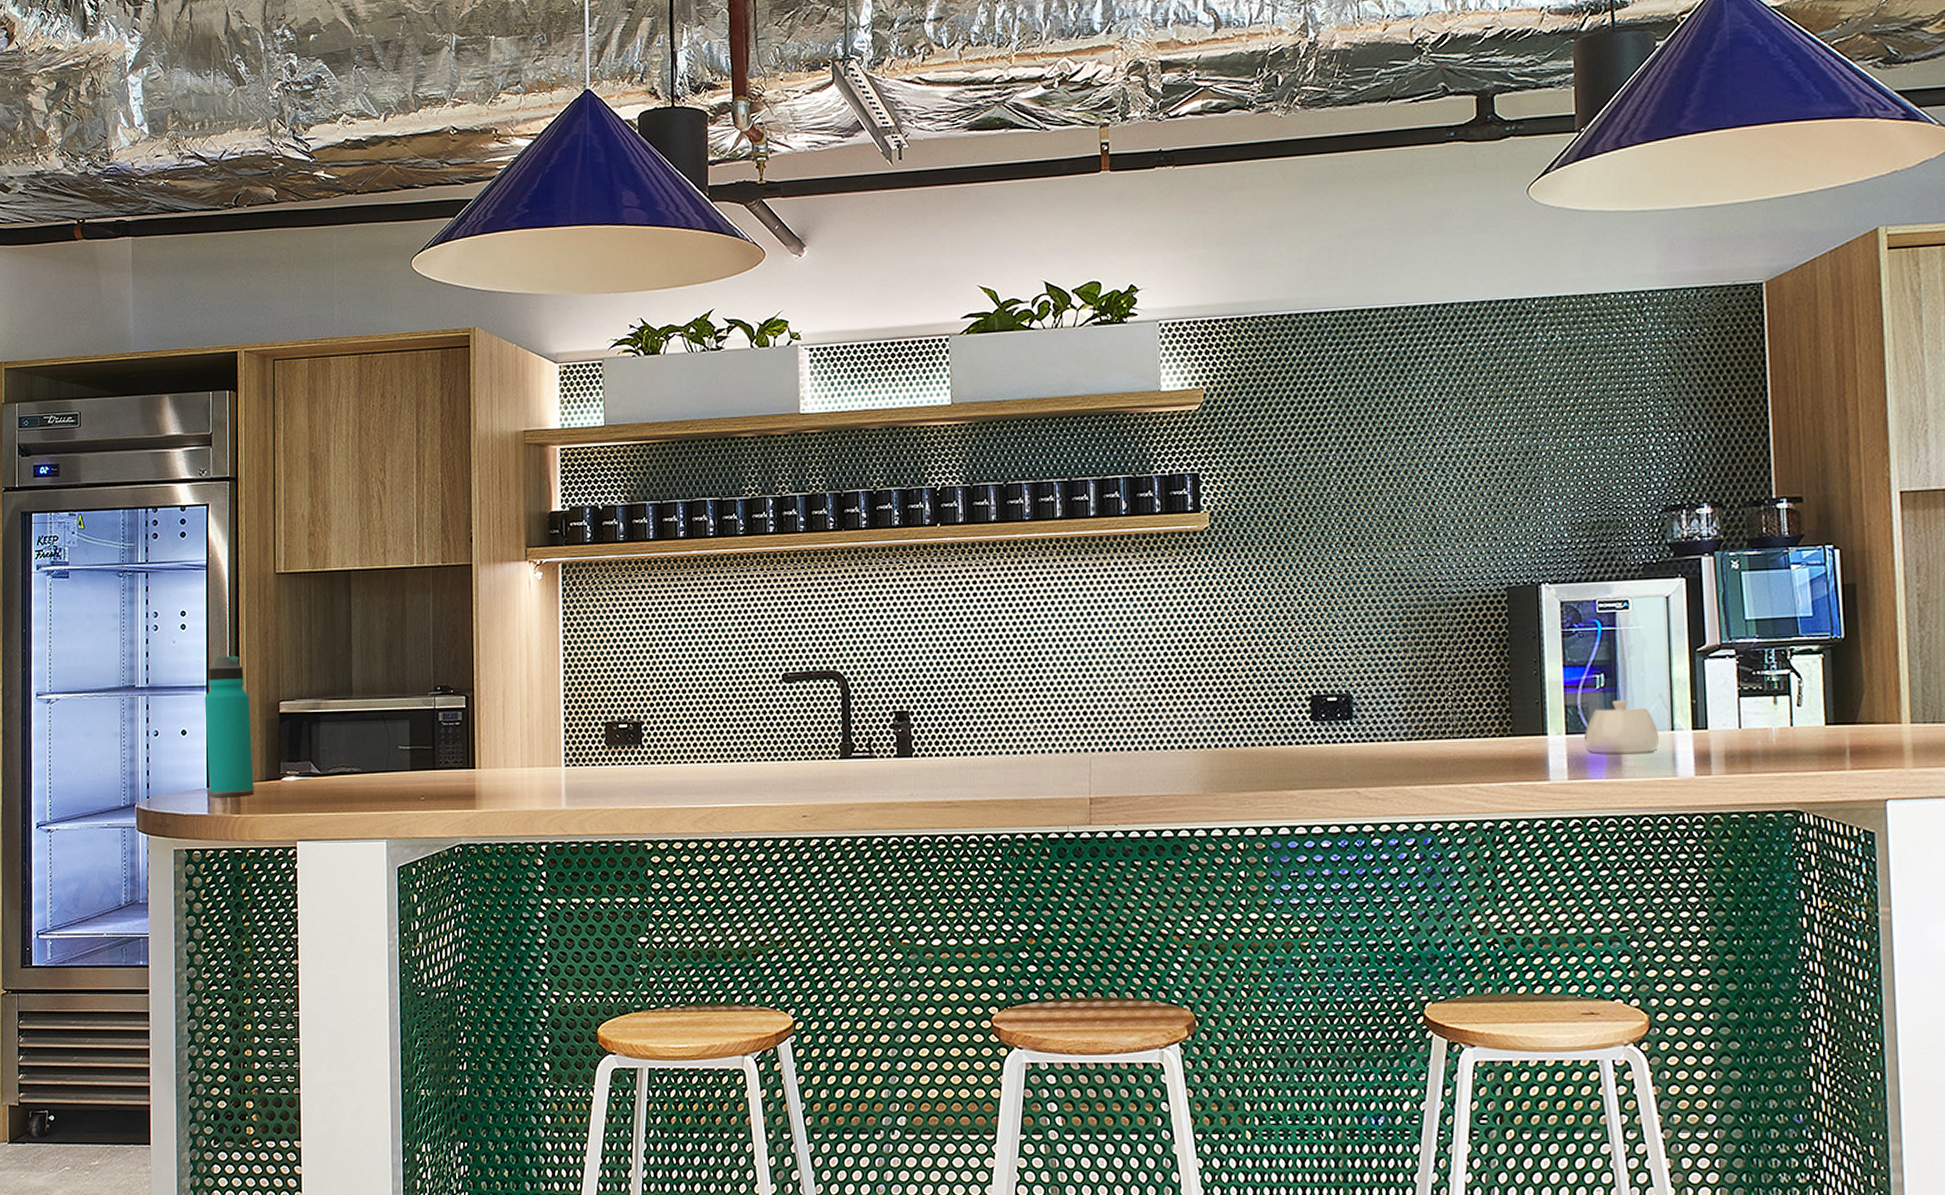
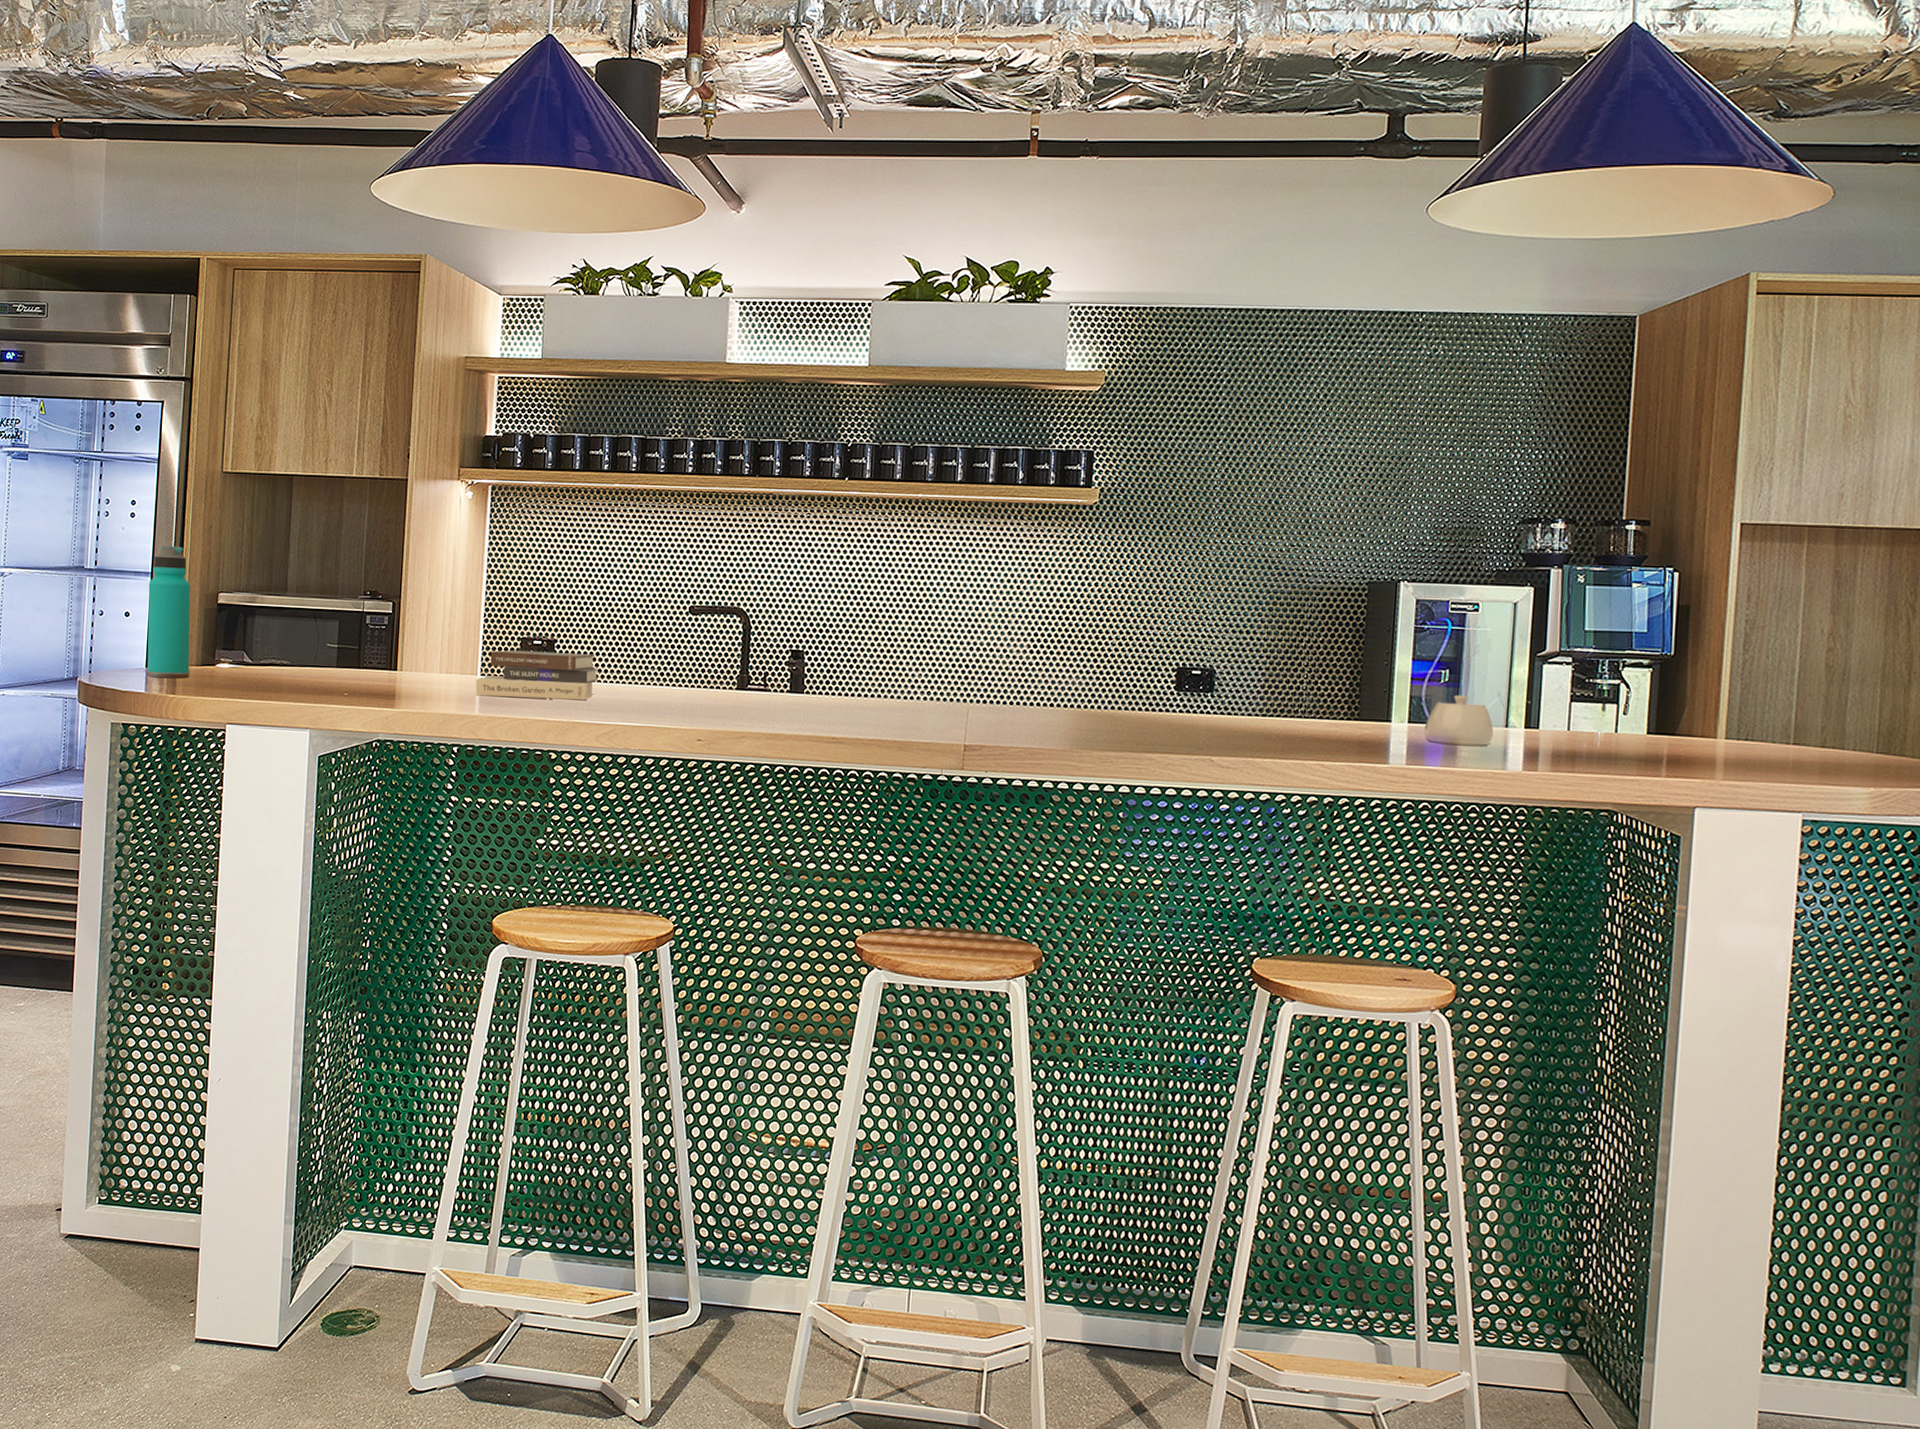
books: none [560,733,690,788] -> present [475,650,598,701]

